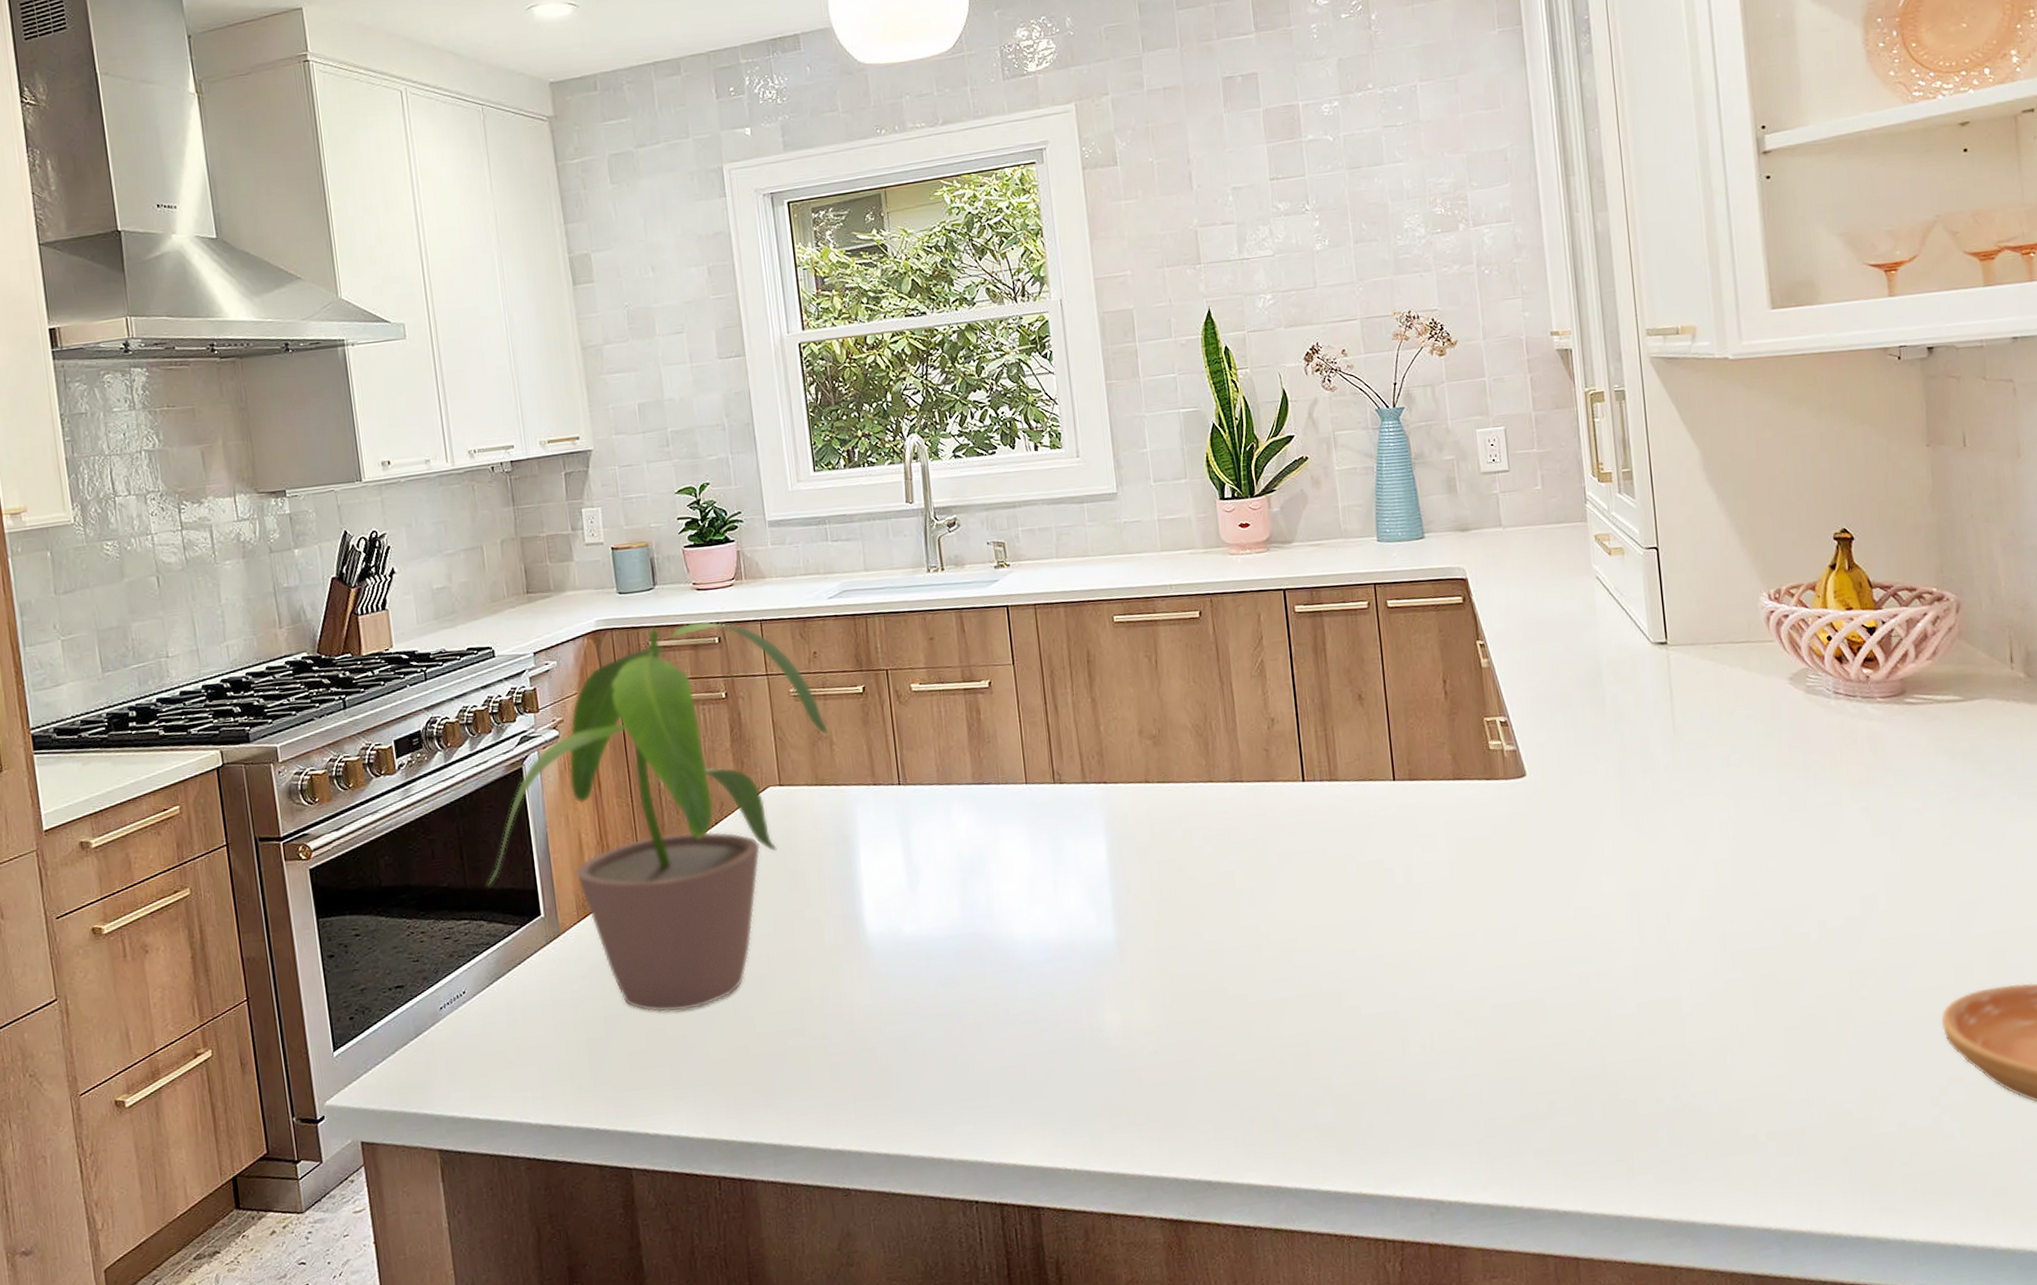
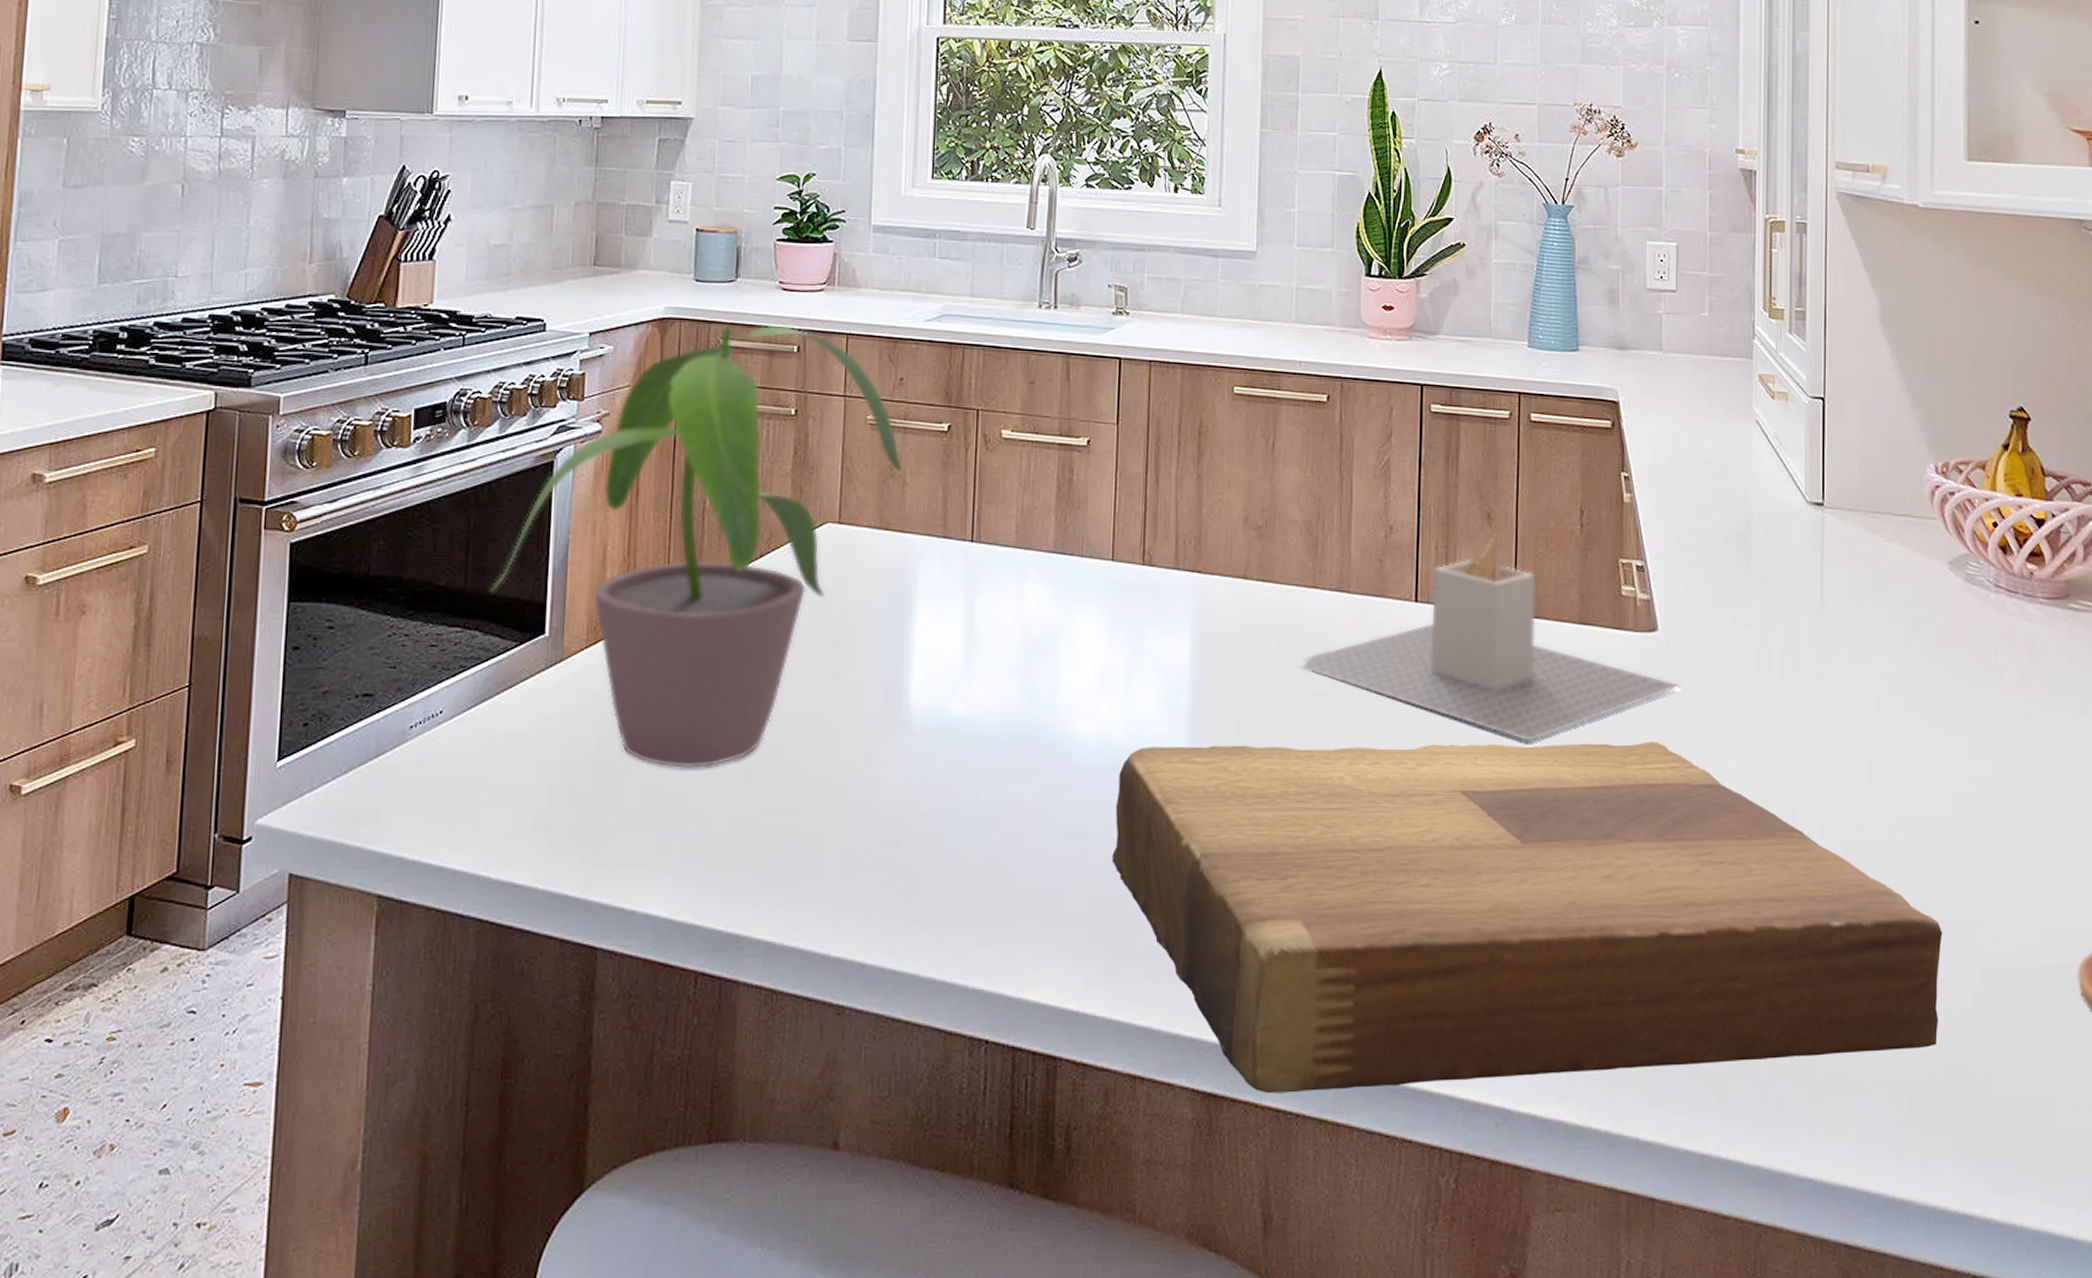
cutting board: none [1058,872,1819,1214] -> present [1112,741,1943,1094]
utensil holder: none [1207,711,1553,889] -> present [1301,533,1681,742]

